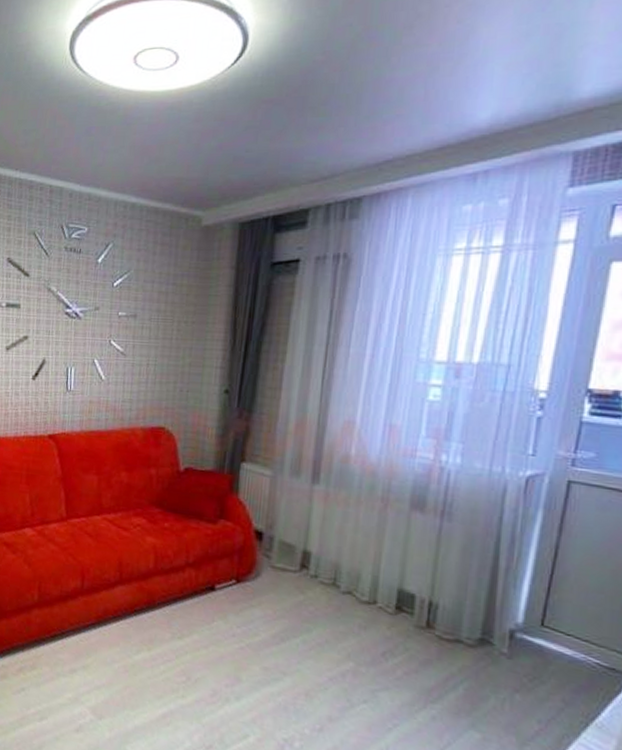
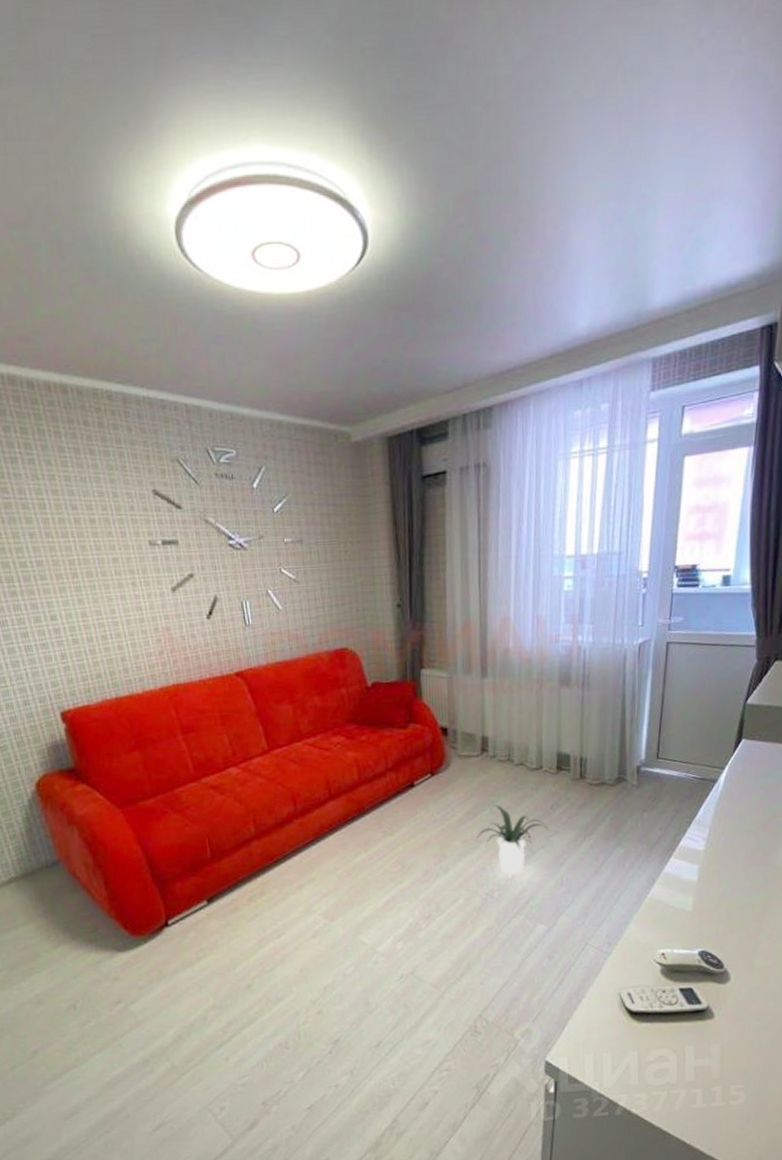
potted plant: none [281,633,376,728] -> present [476,804,548,876]

